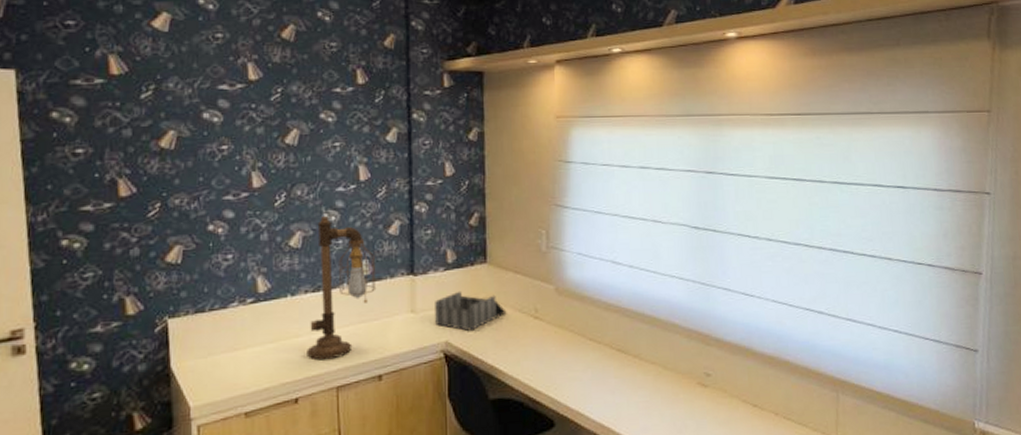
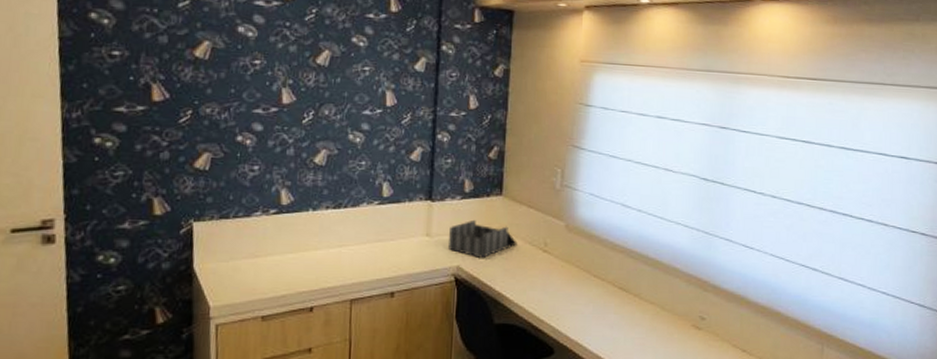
desk lamp: present [307,216,377,360] -> none [324,137,396,274]

